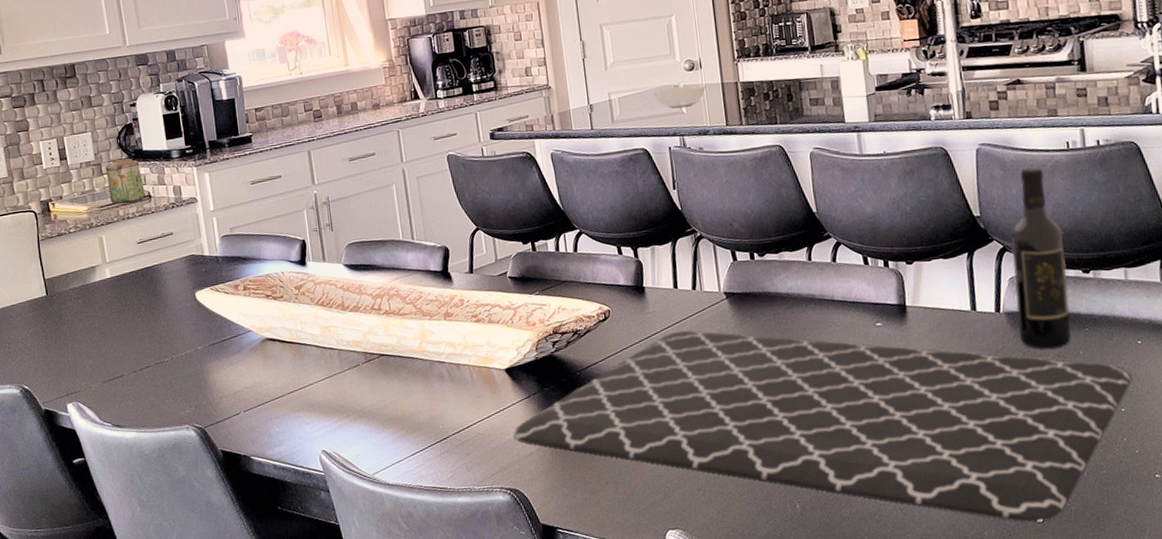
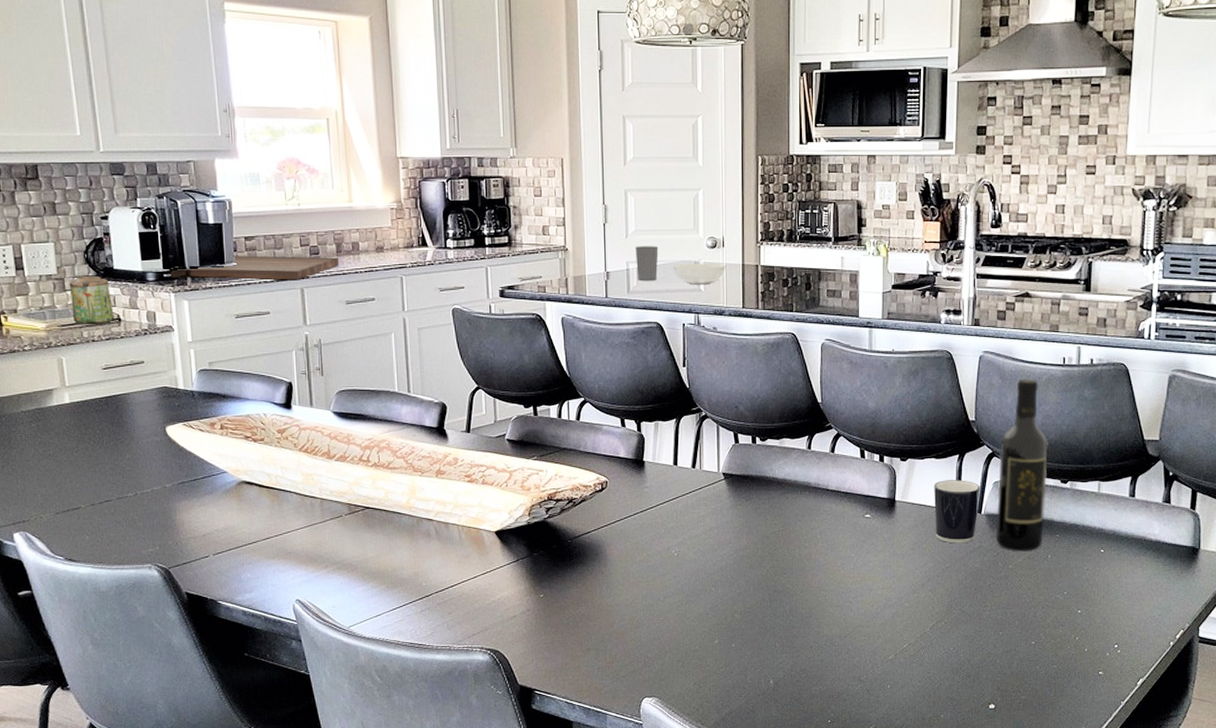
cutting board: none [192,118,340,153] -> present [171,255,338,281]
placemat: present [514,330,1132,522] -> none [499,507,1091,709]
cup: none [616,74,640,111] -> present [636,246,659,282]
mug: none [945,278,997,347] -> present [934,480,980,544]

